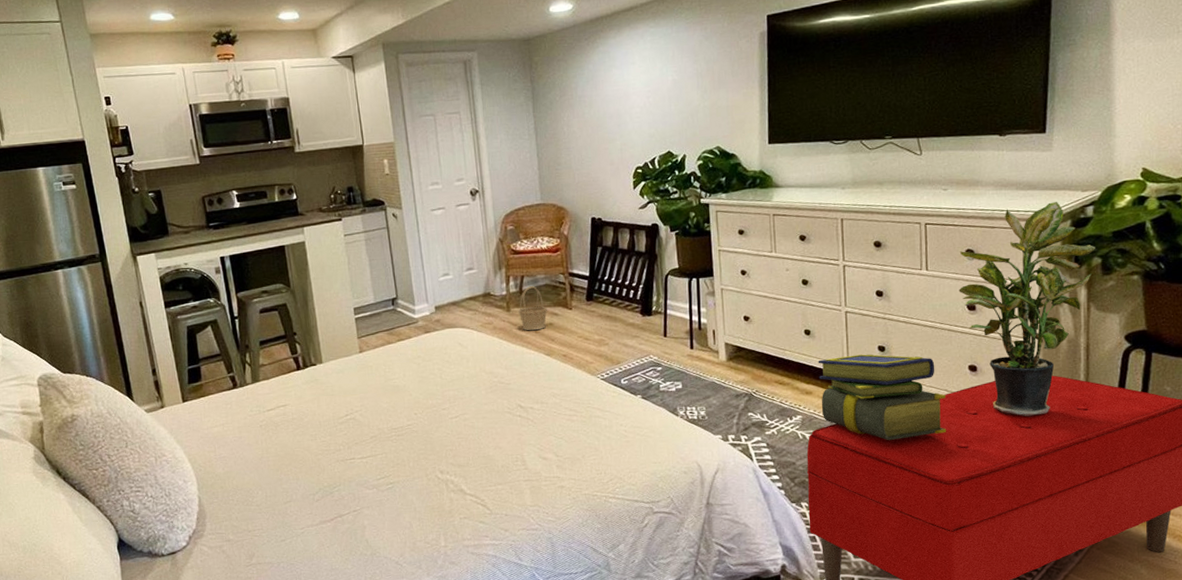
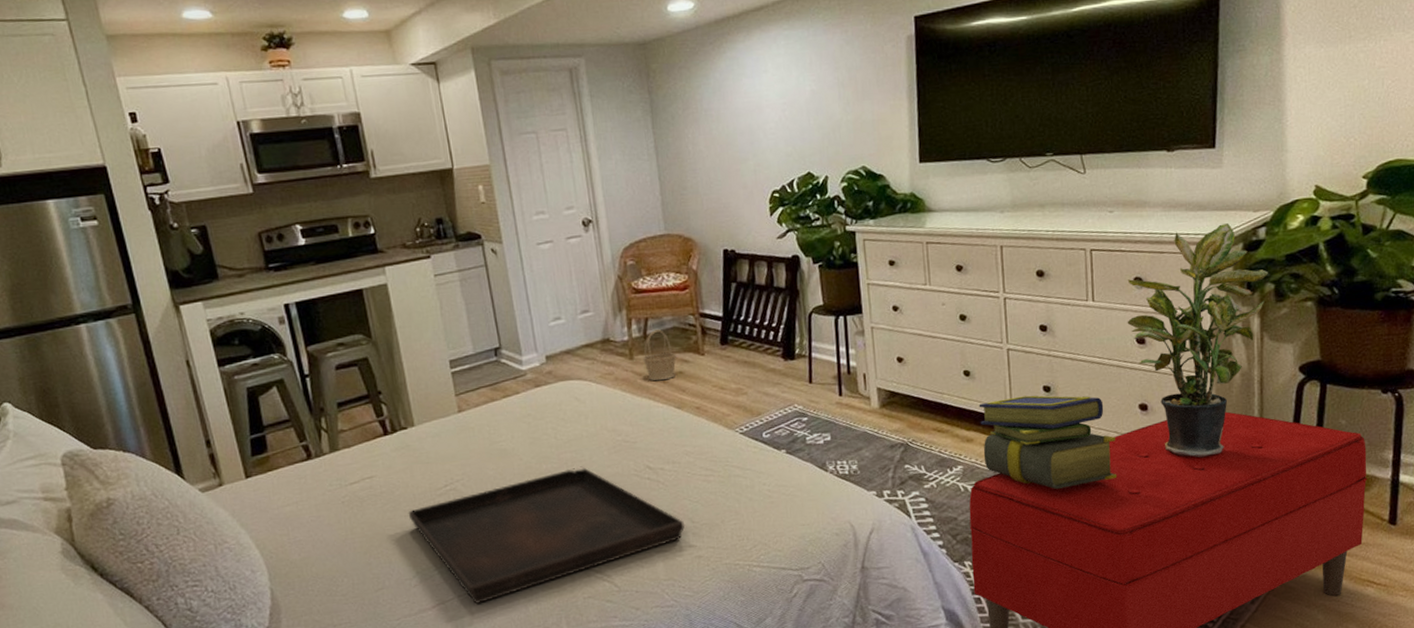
serving tray: none [314,403,551,519] -> present [408,466,685,604]

